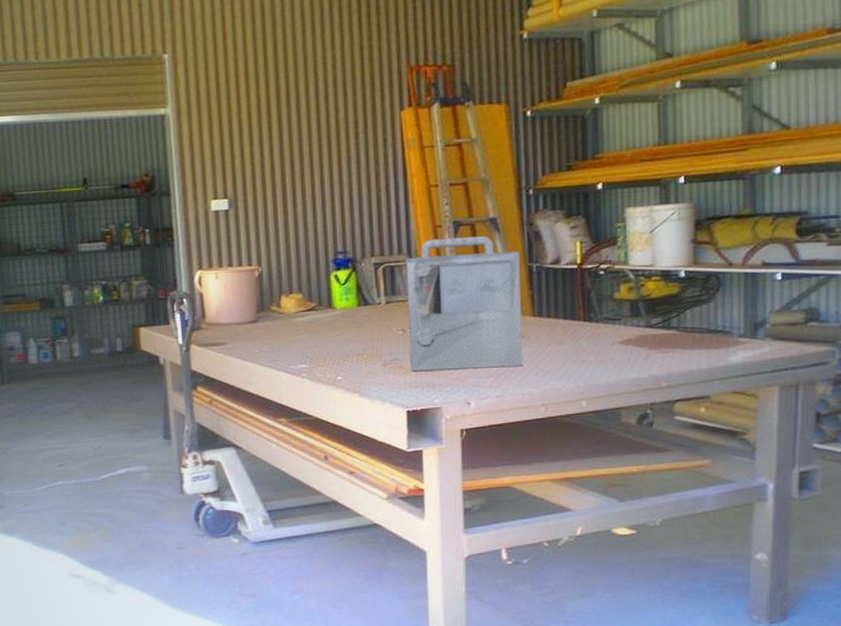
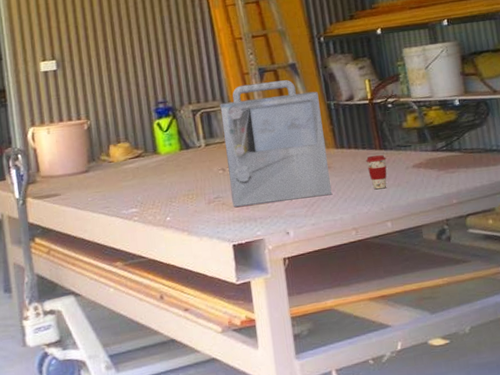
coffee cup: none [566,326,590,365] -> present [366,155,387,190]

